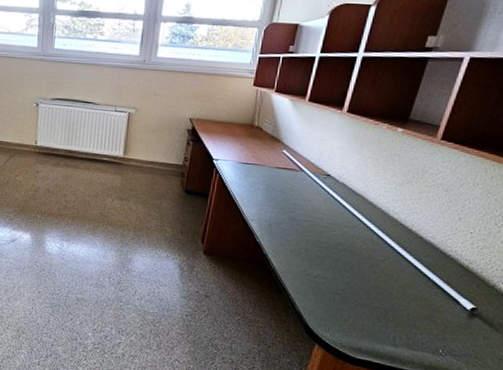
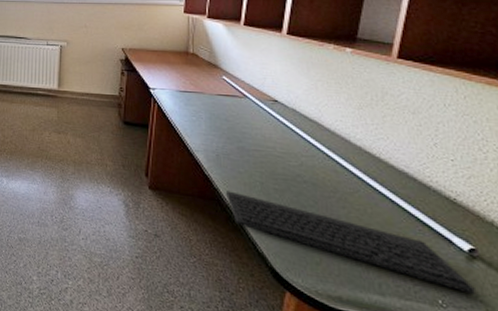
keyboard: none [273,256,470,345] -> present [226,190,475,294]

